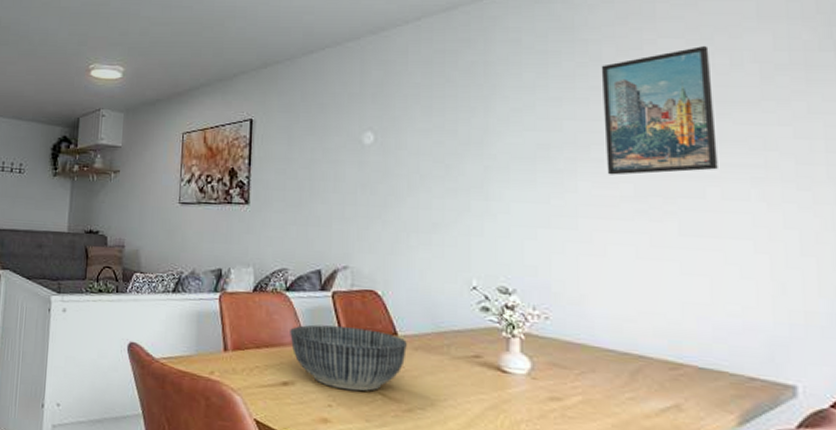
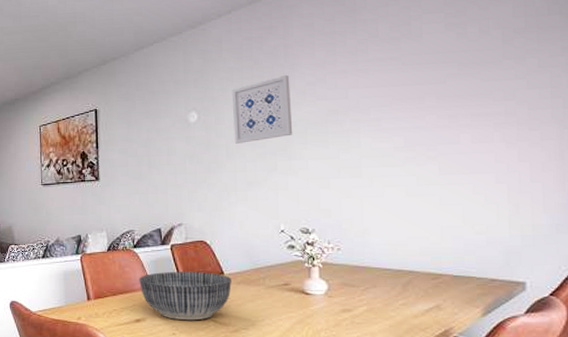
wall art: none [417,97,492,175] -> present [231,74,293,144]
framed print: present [601,45,718,175] -> none [378,17,469,131]

